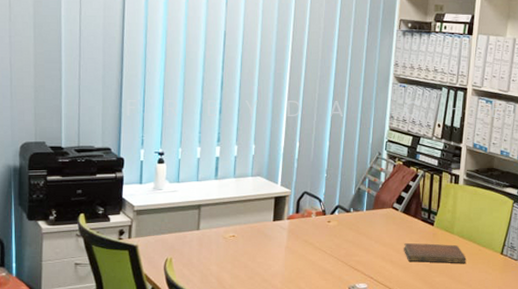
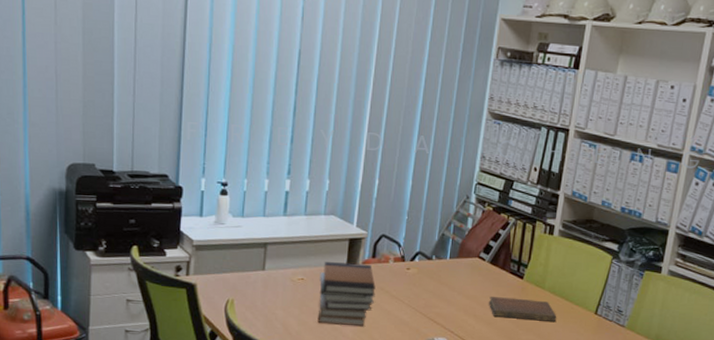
book stack: none [248,218,300,277] -> present [317,262,376,327]

